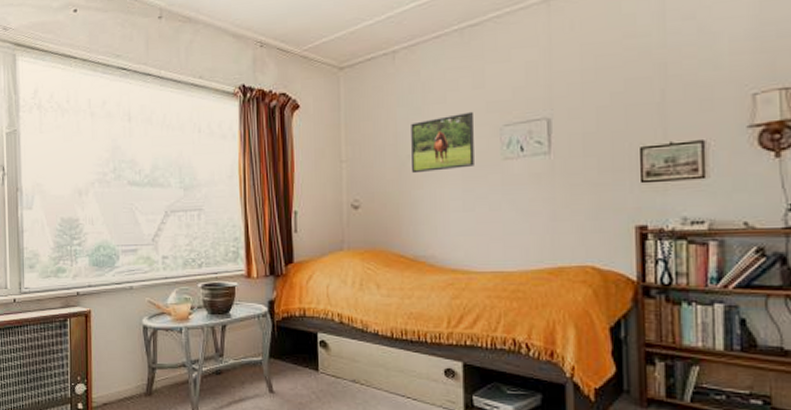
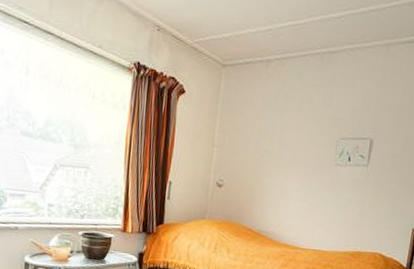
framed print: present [411,111,474,174] -> none [267,122,320,167]

